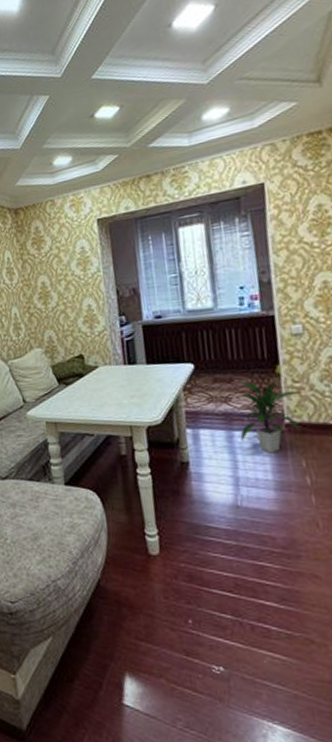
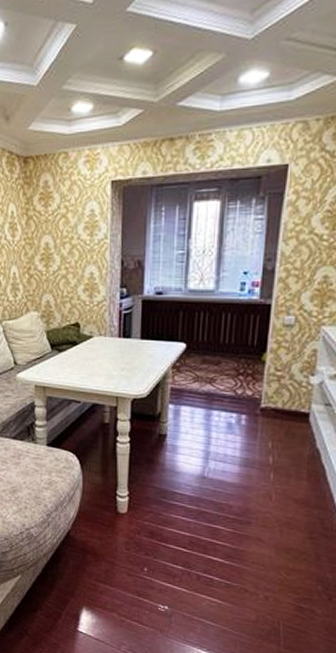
indoor plant: present [238,381,300,453] -> none [217,364,279,433]

